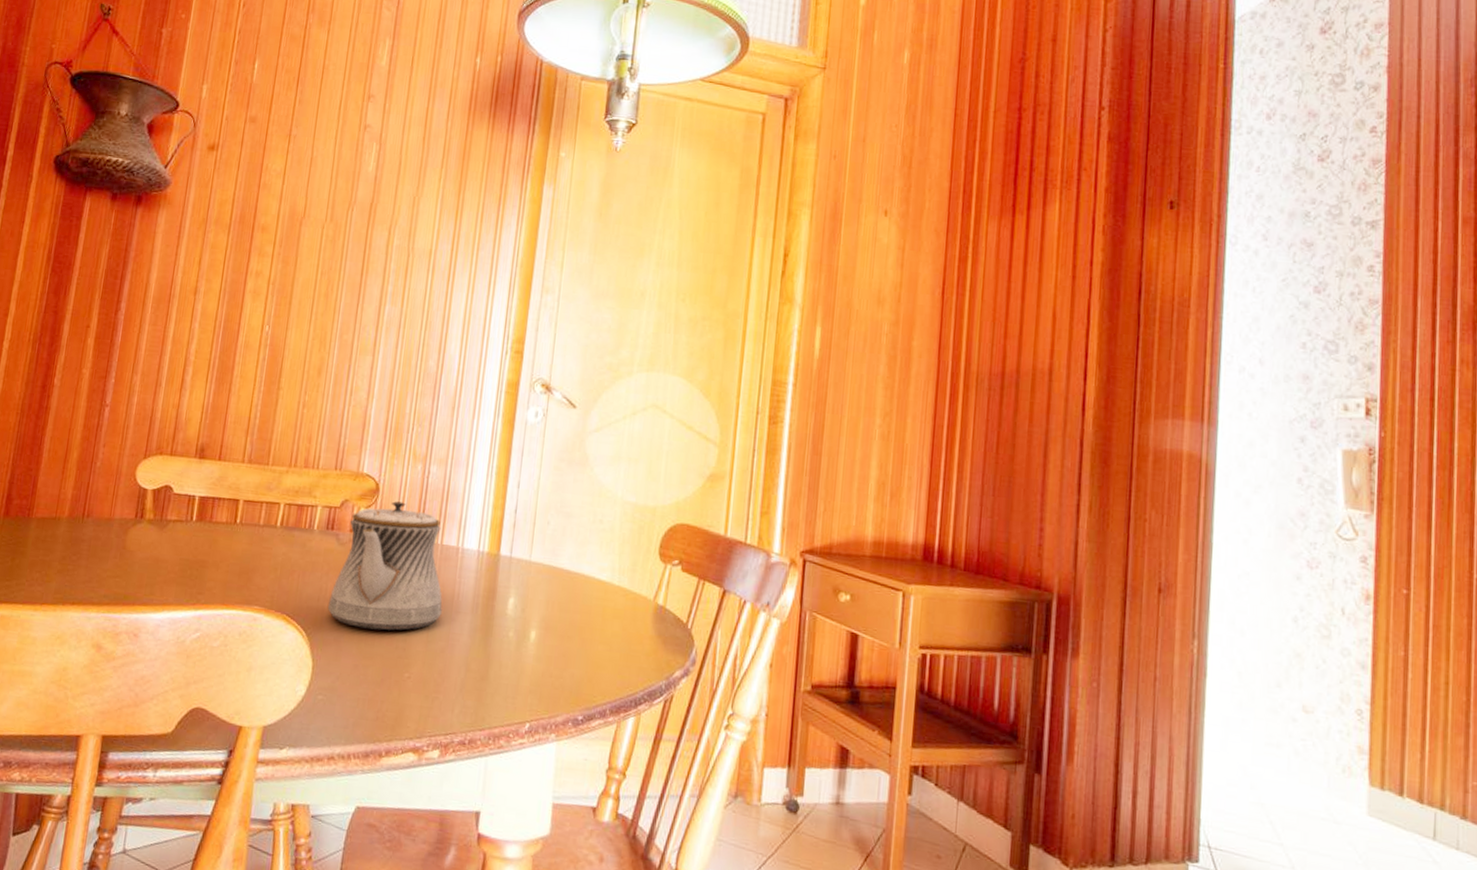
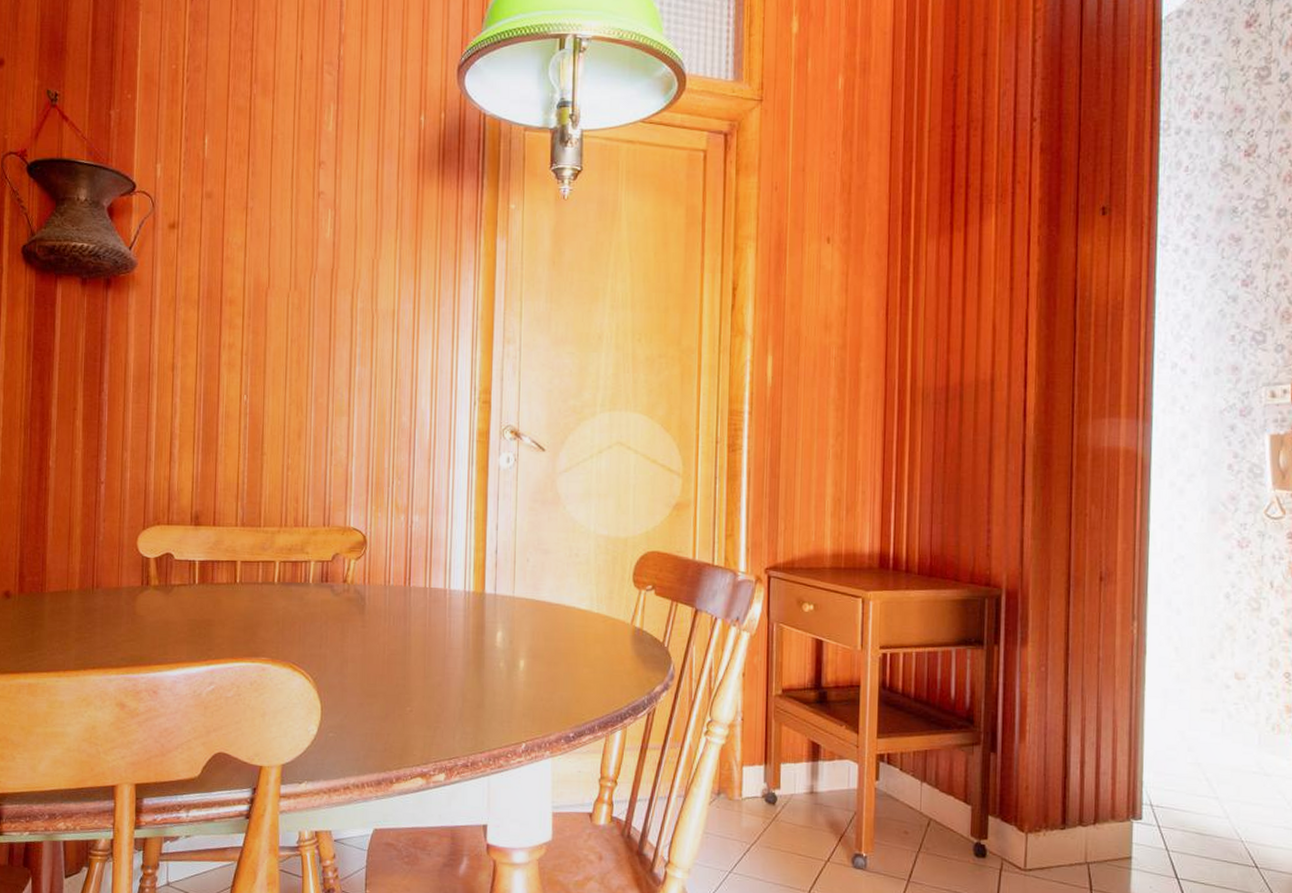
teapot: present [327,501,443,631] -> none [329,551,436,670]

